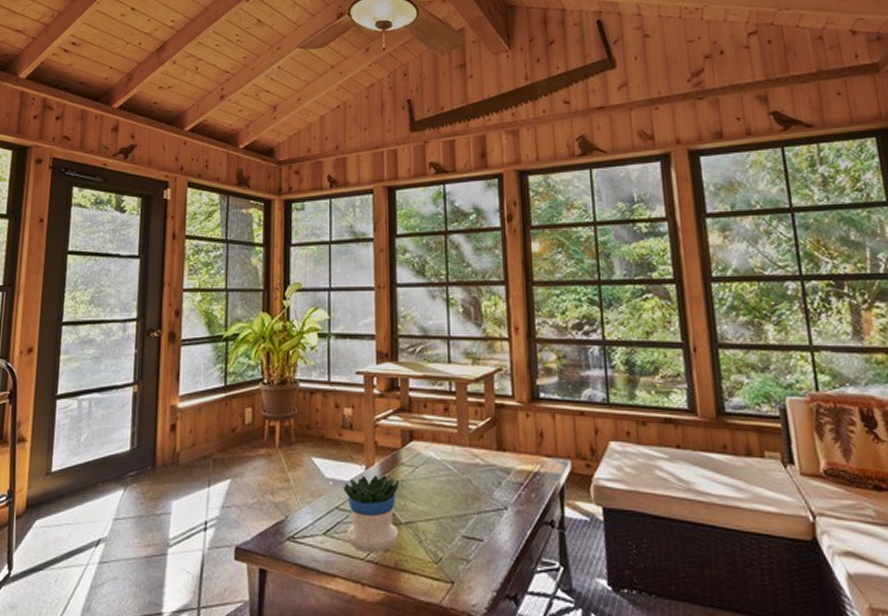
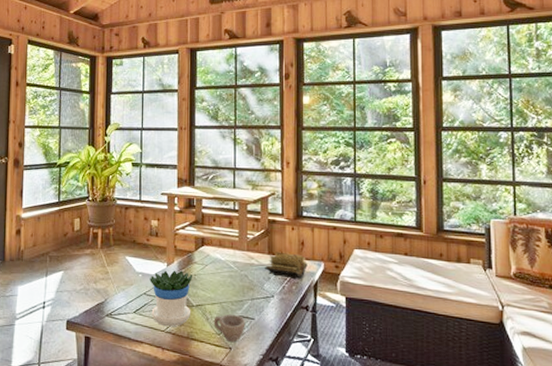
cup: none [429,533,472,575] -> present [213,314,246,343]
book: none [493,447,550,485] -> present [265,252,308,280]

